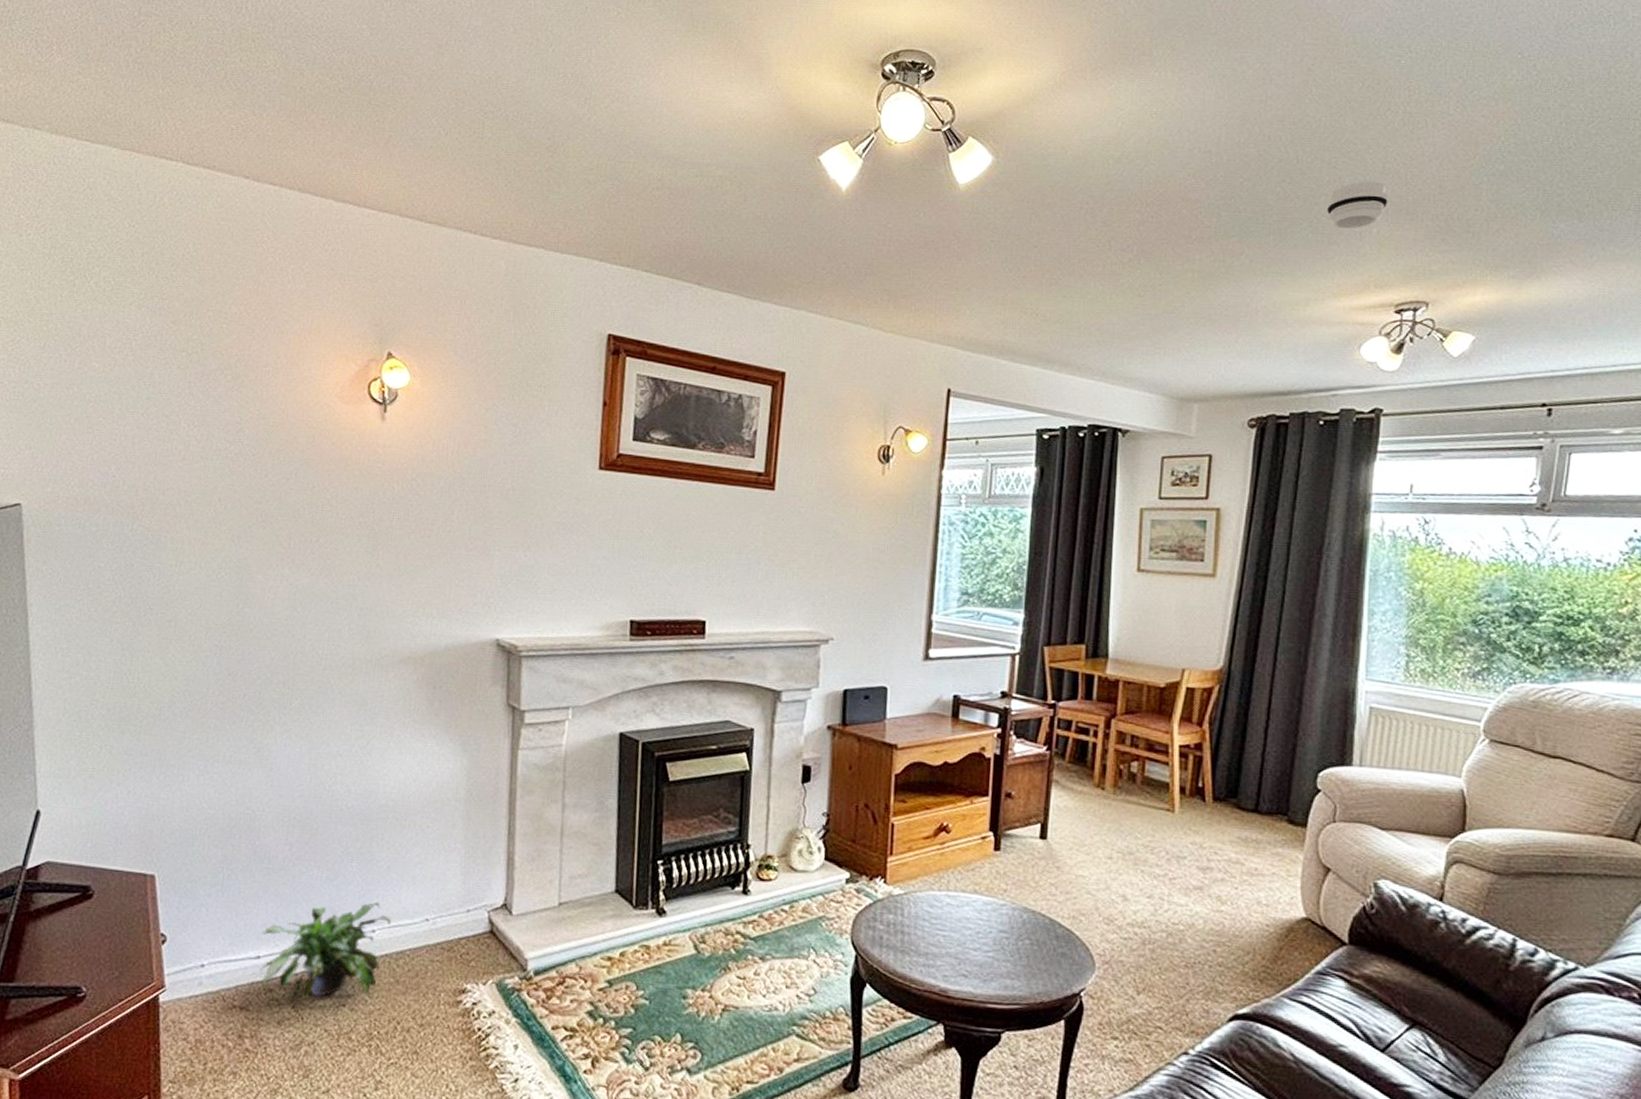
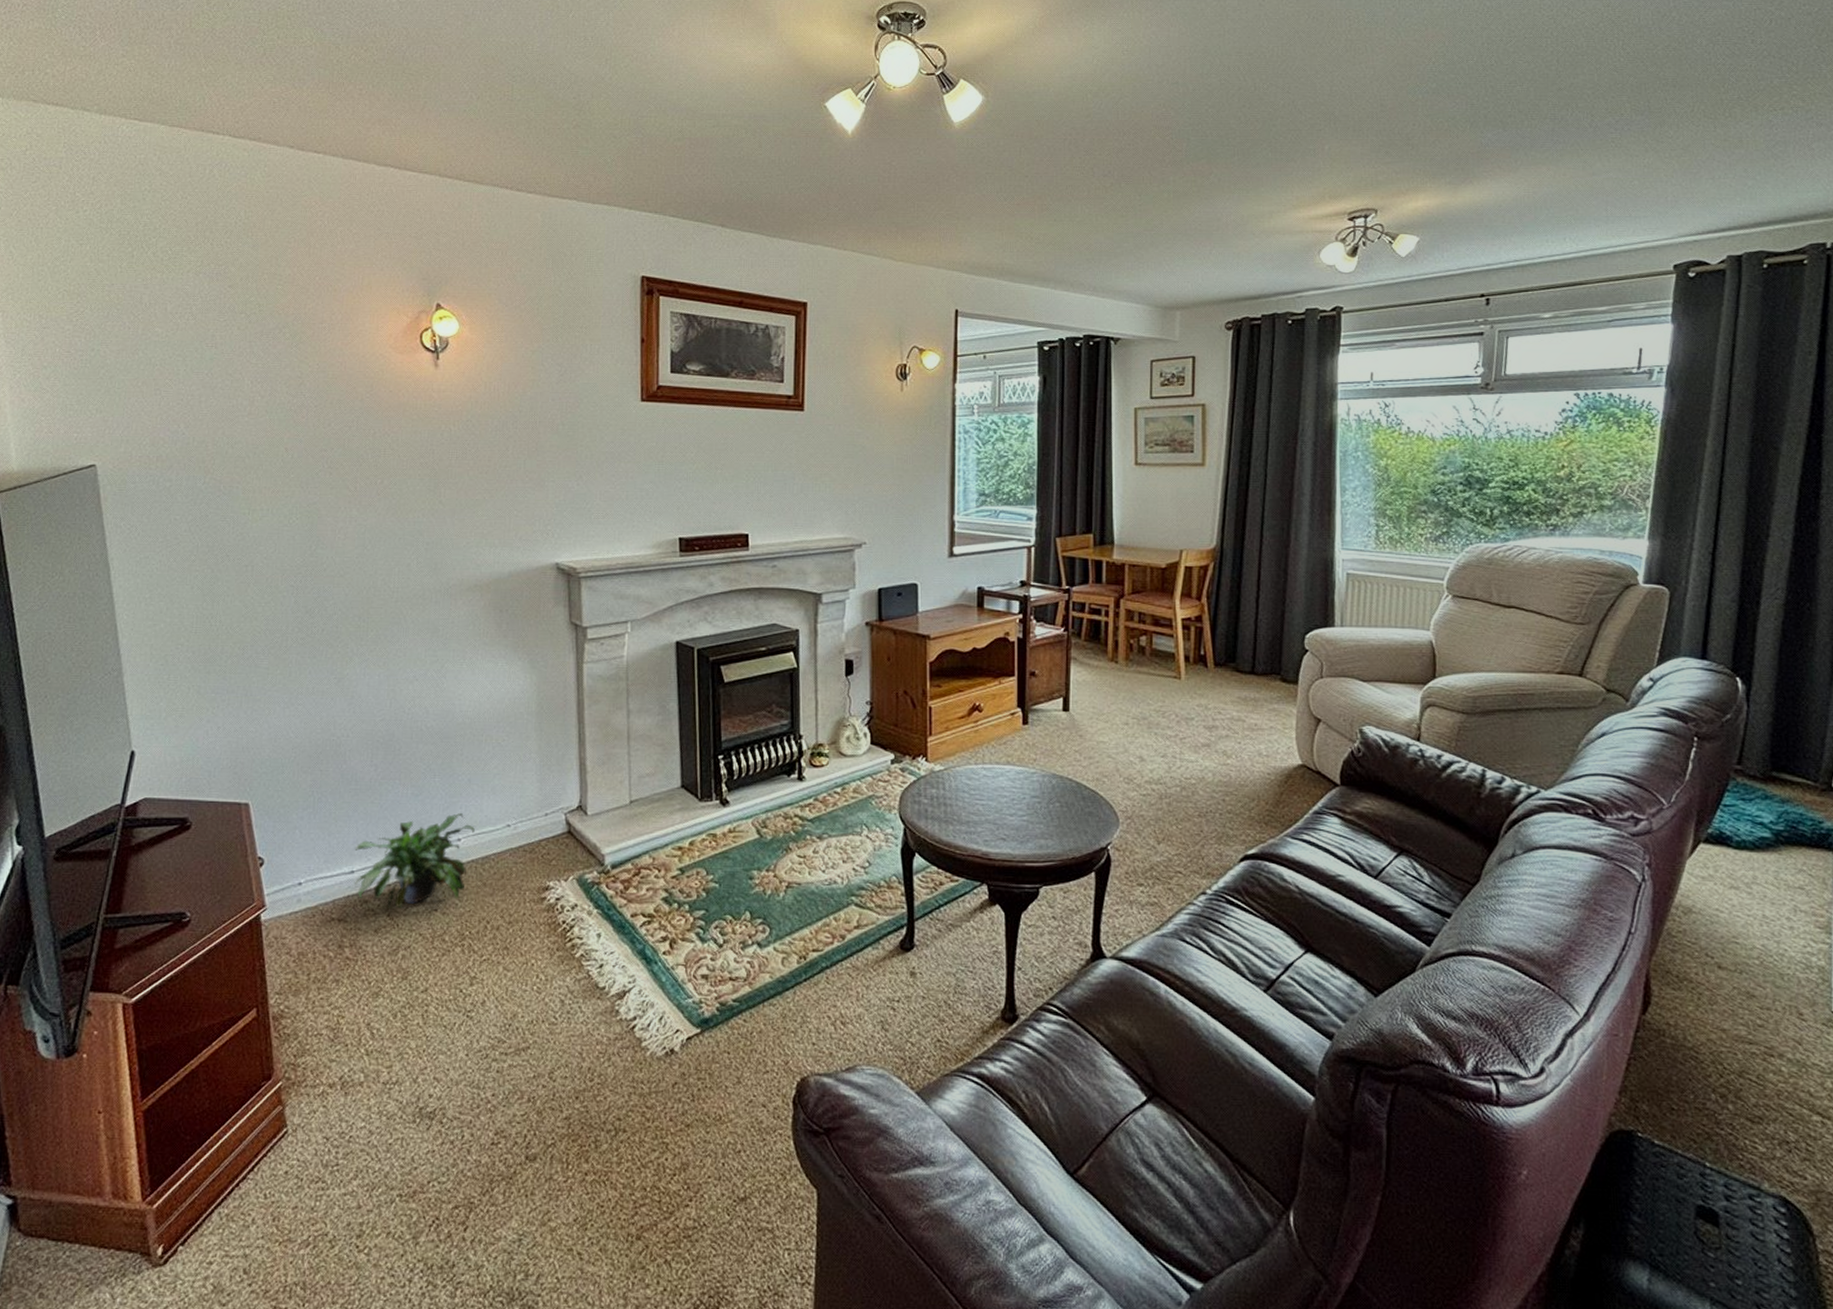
smoke detector: present [1326,181,1390,229] -> none [1282,103,1338,147]

